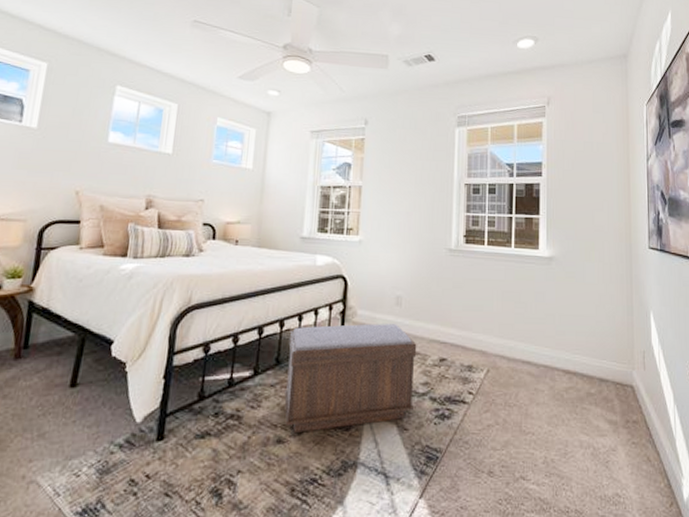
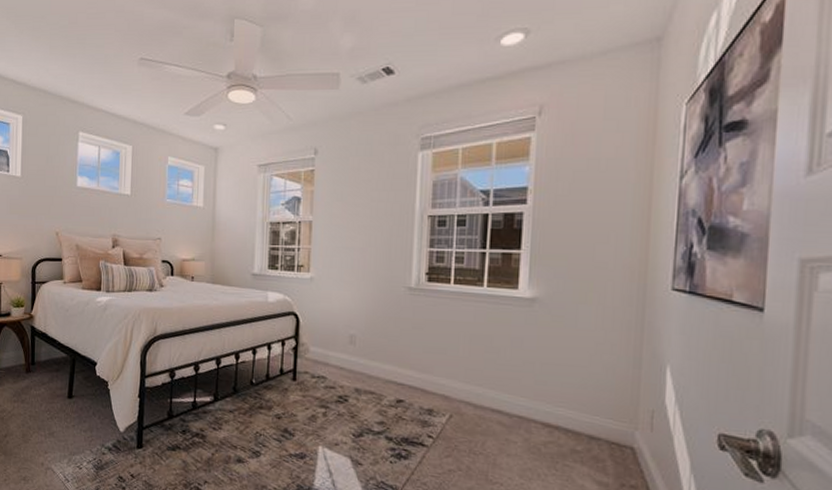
bench: present [284,323,417,432] -> none [242,360,372,456]

